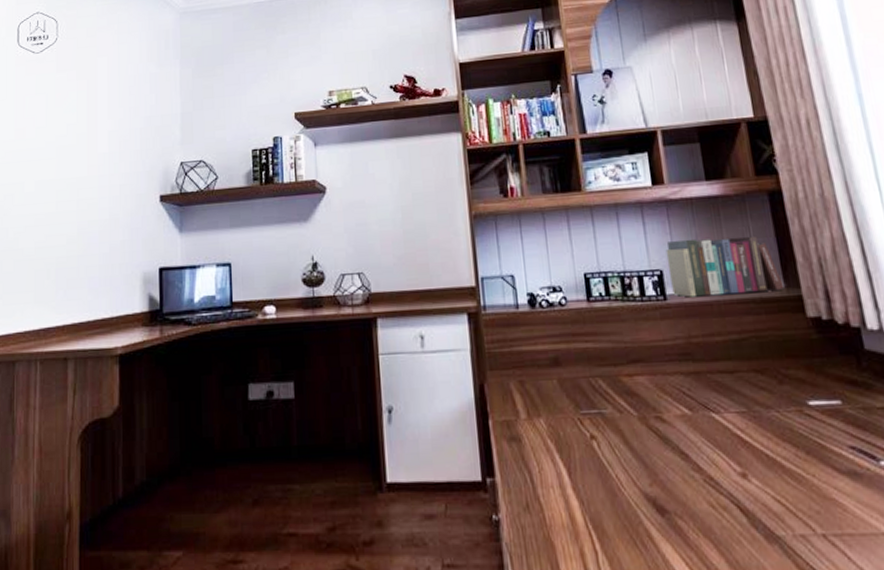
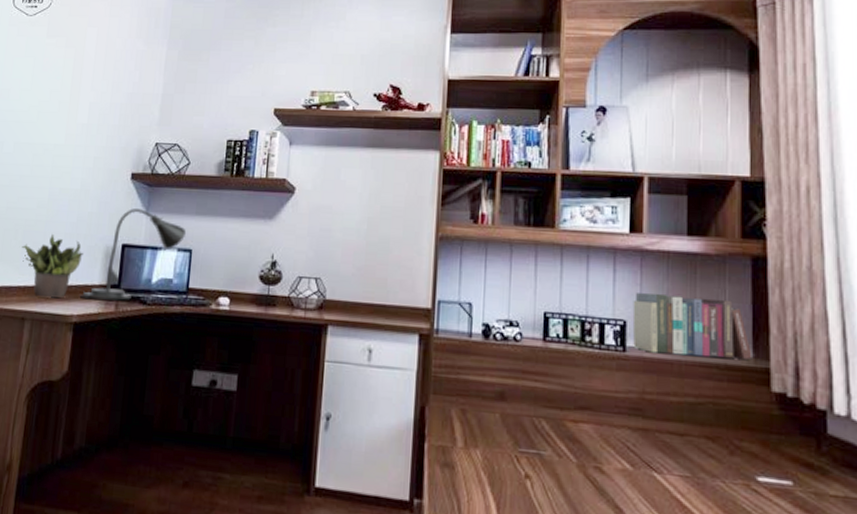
potted plant: none [56,268,121,334] -> present [22,234,84,299]
desk lamp: none [122,230,222,329] -> present [80,208,186,301]

